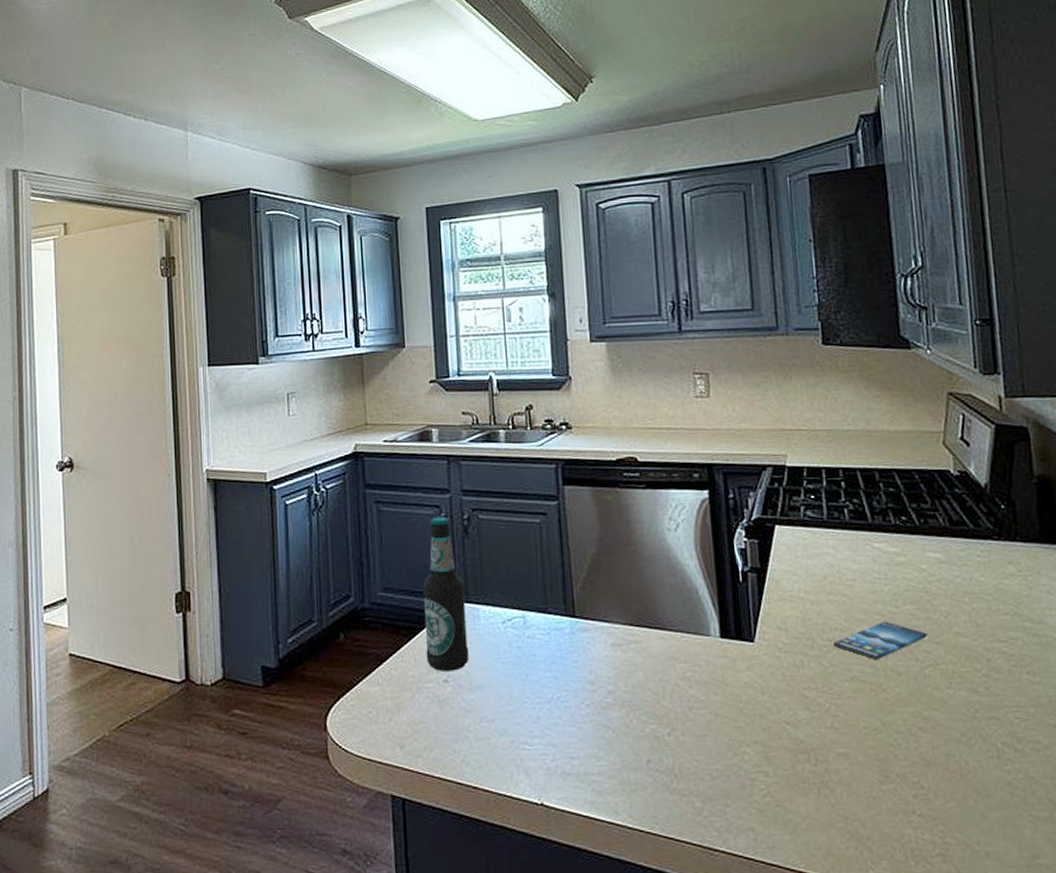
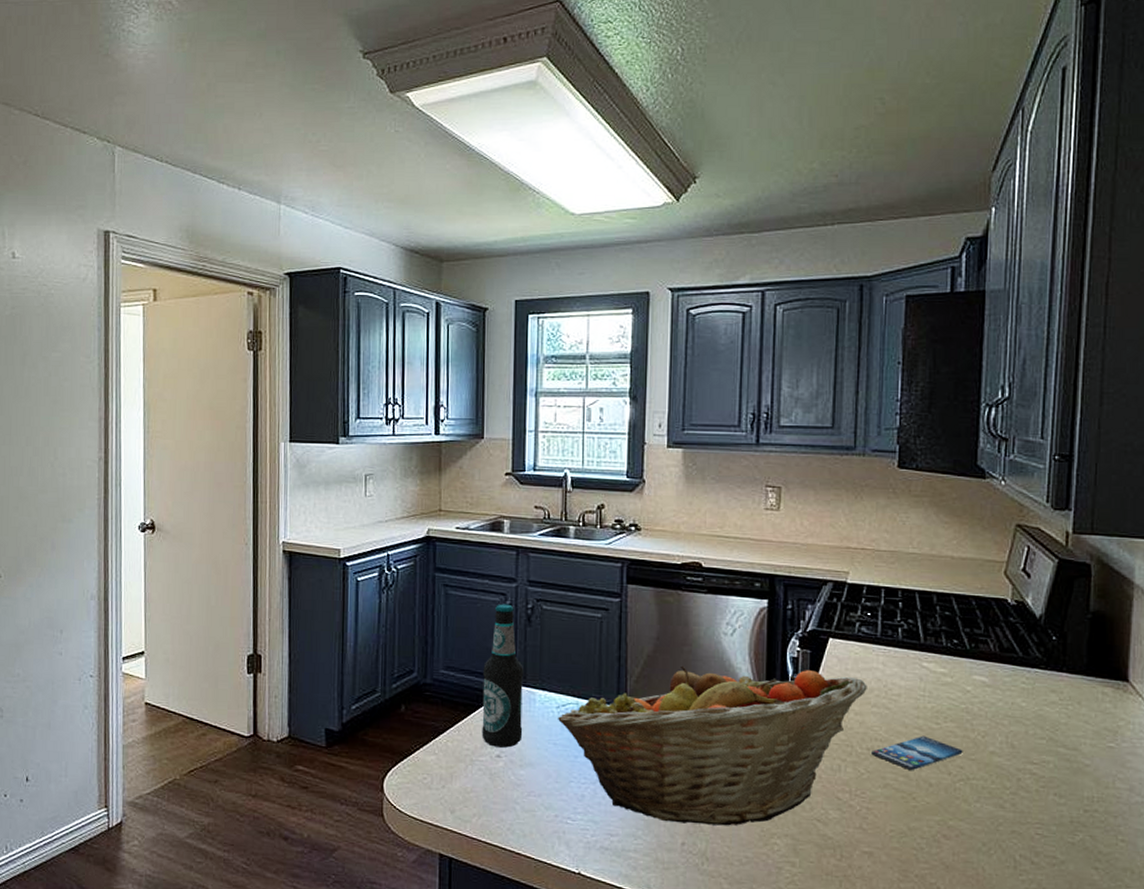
fruit basket: none [505,561,821,739] -> present [558,665,867,826]

